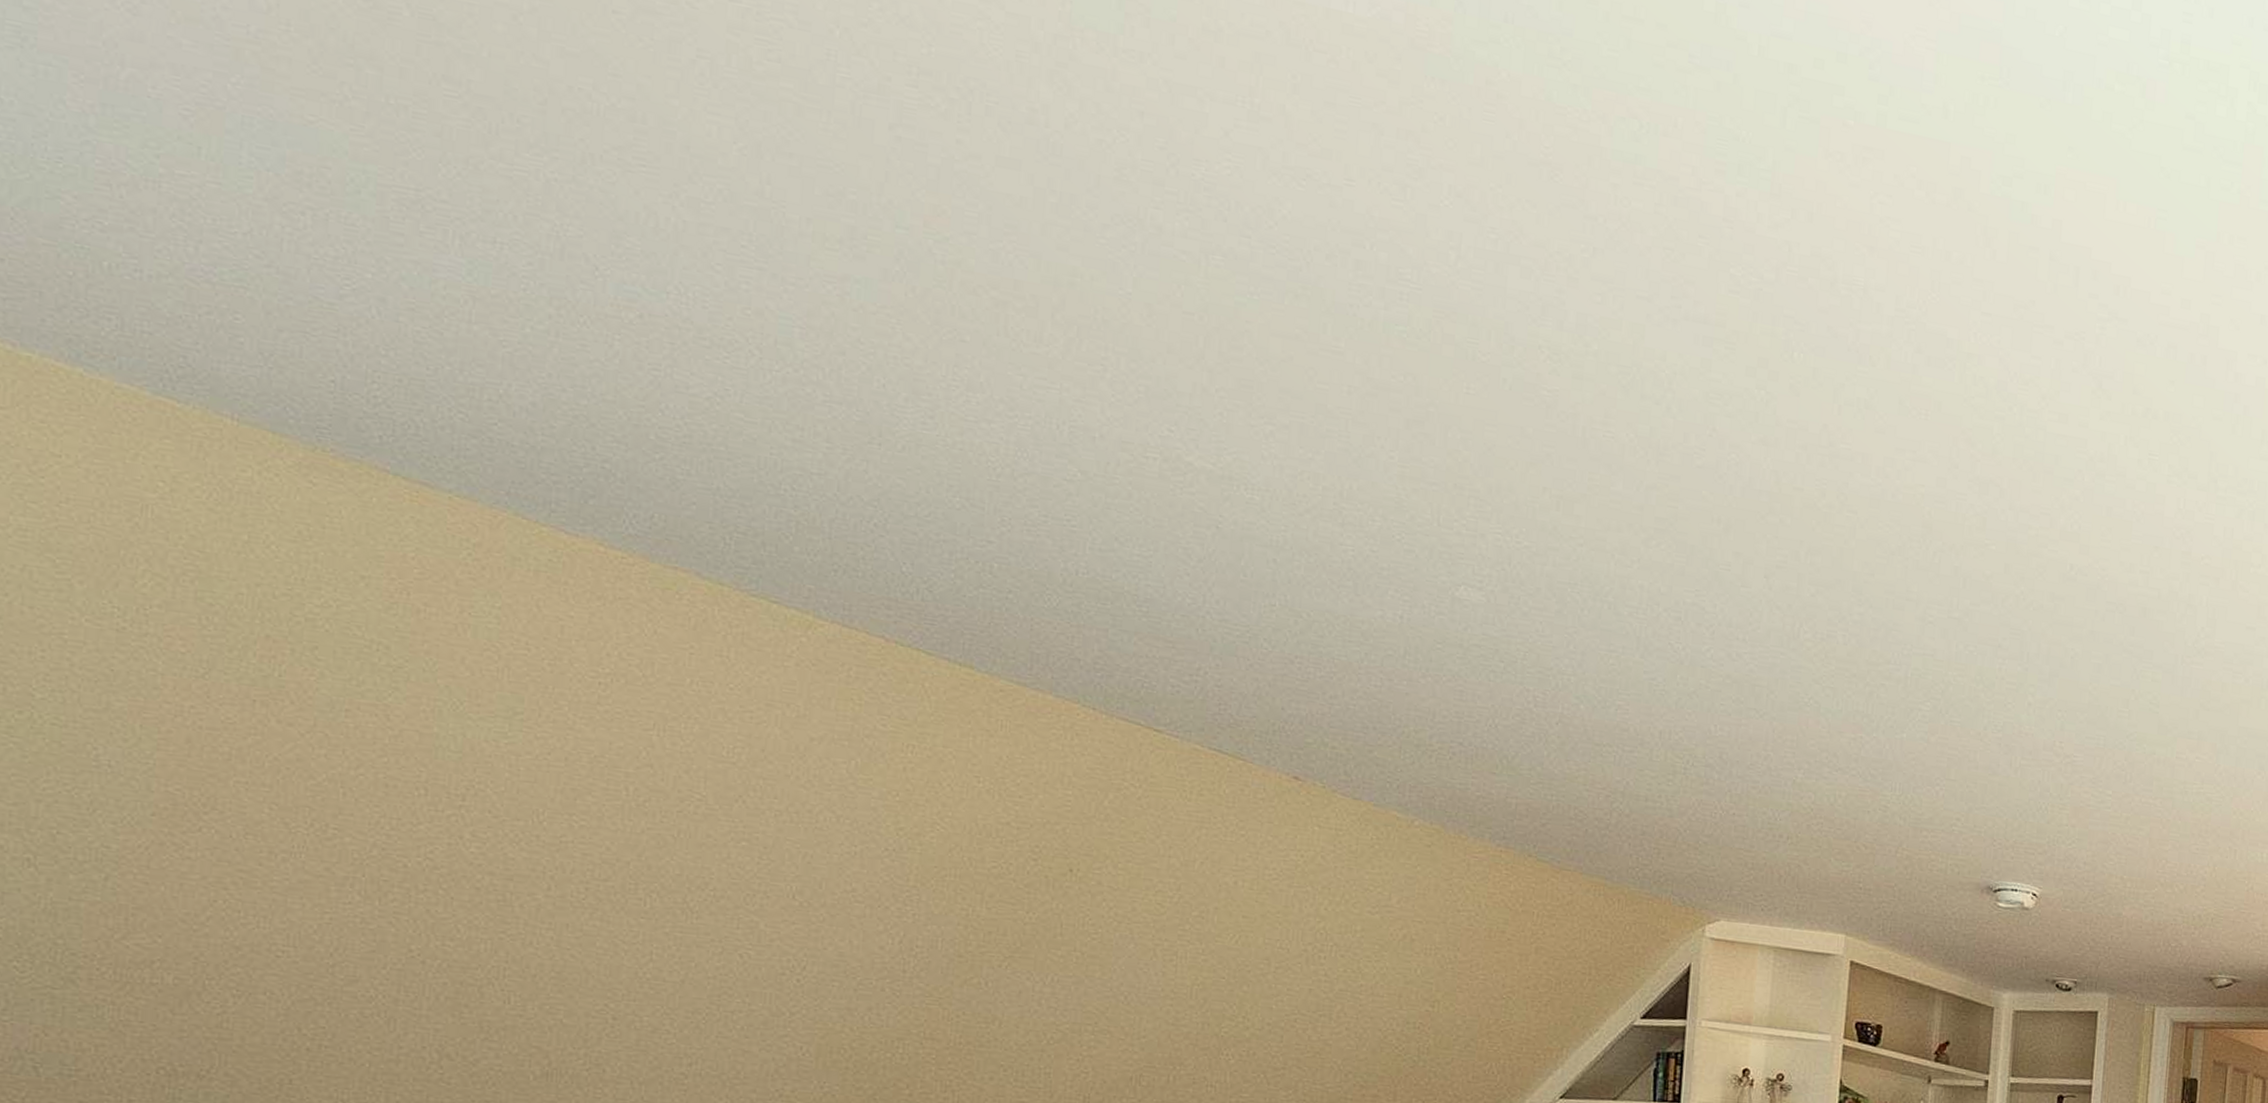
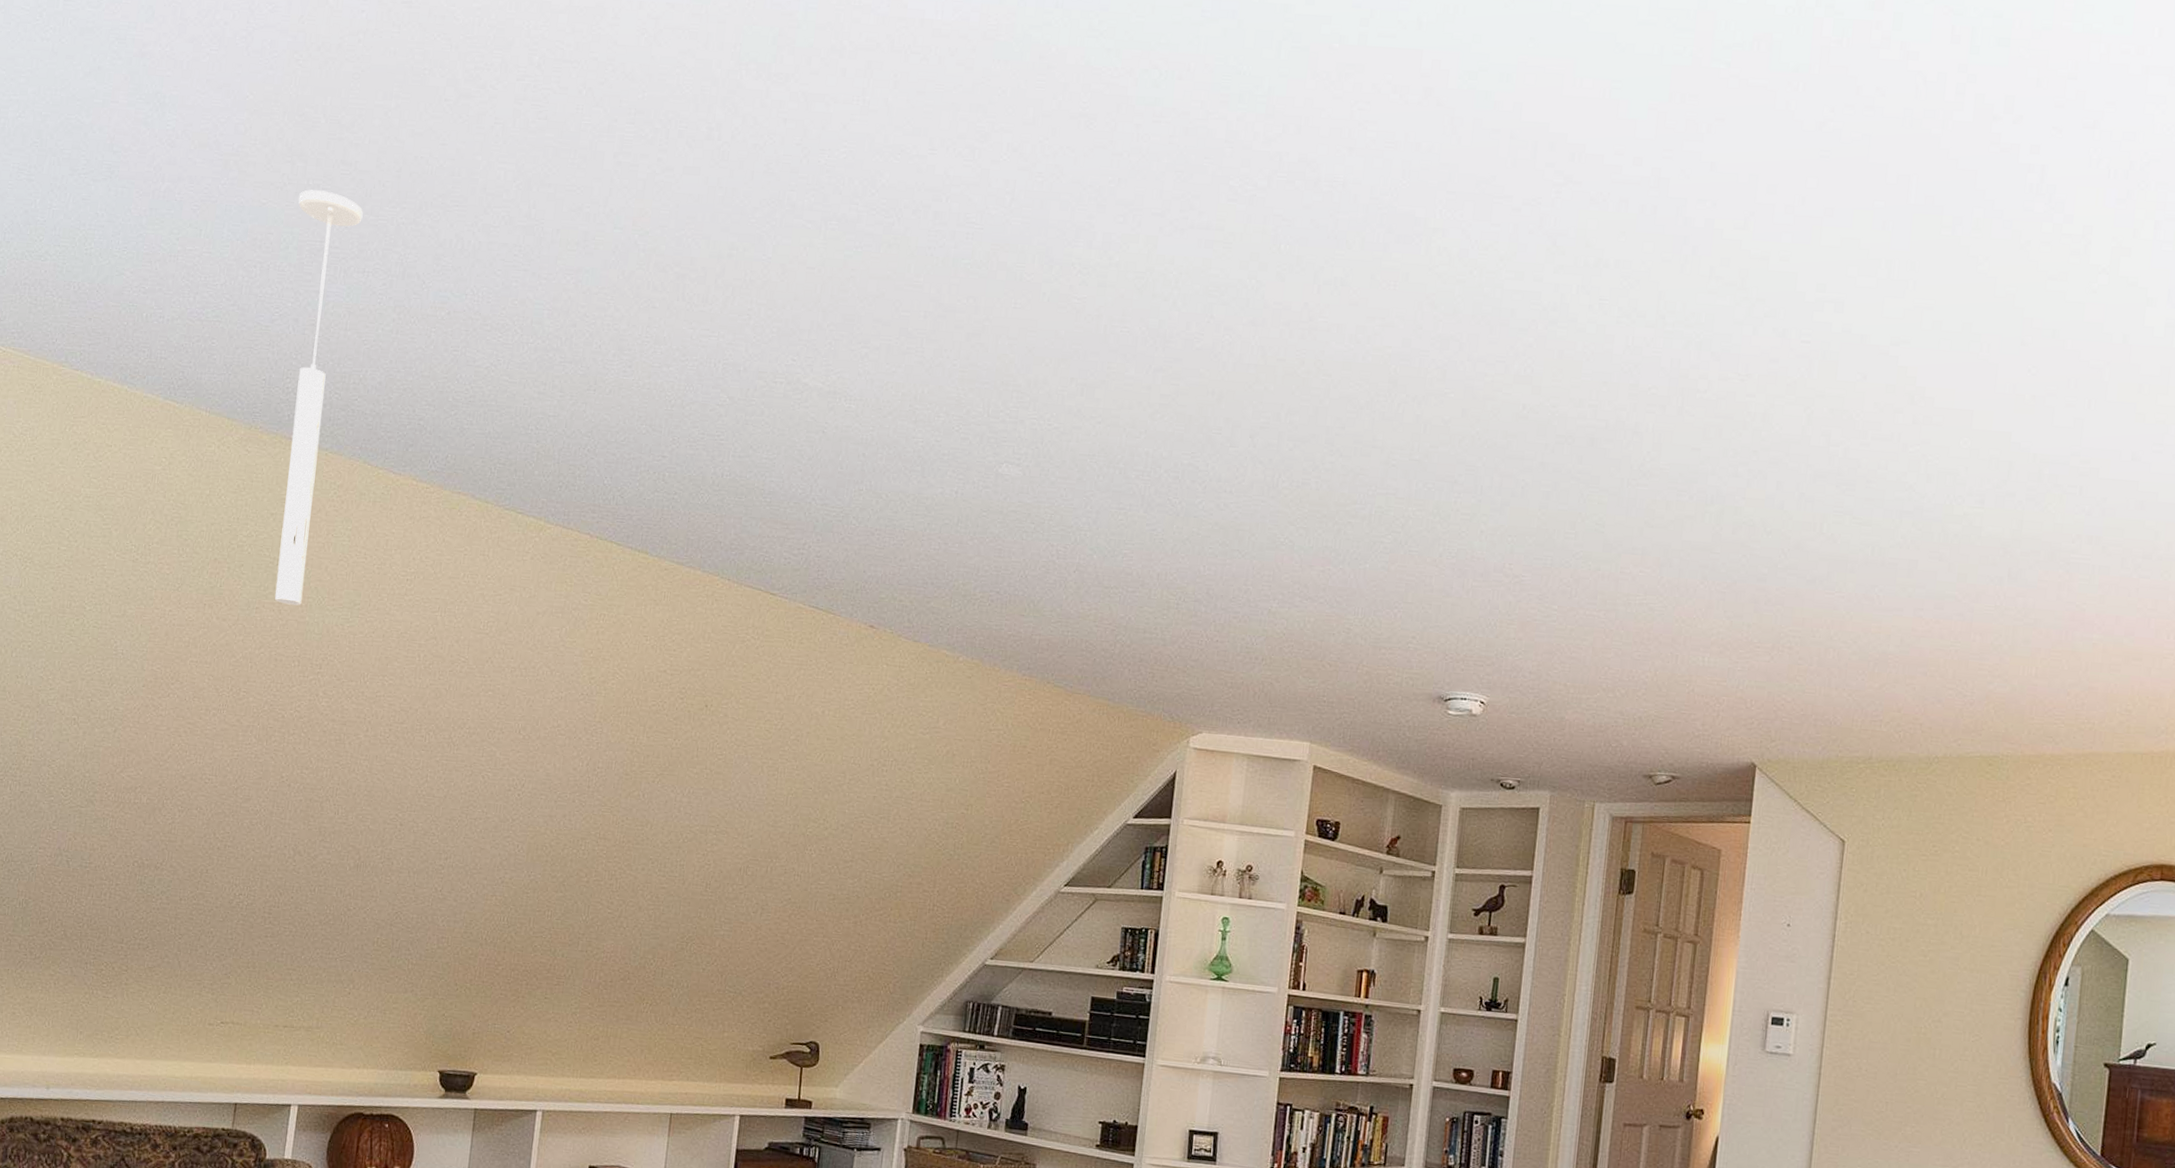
ceiling light: none [372,111,486,710] -> present [274,189,363,606]

